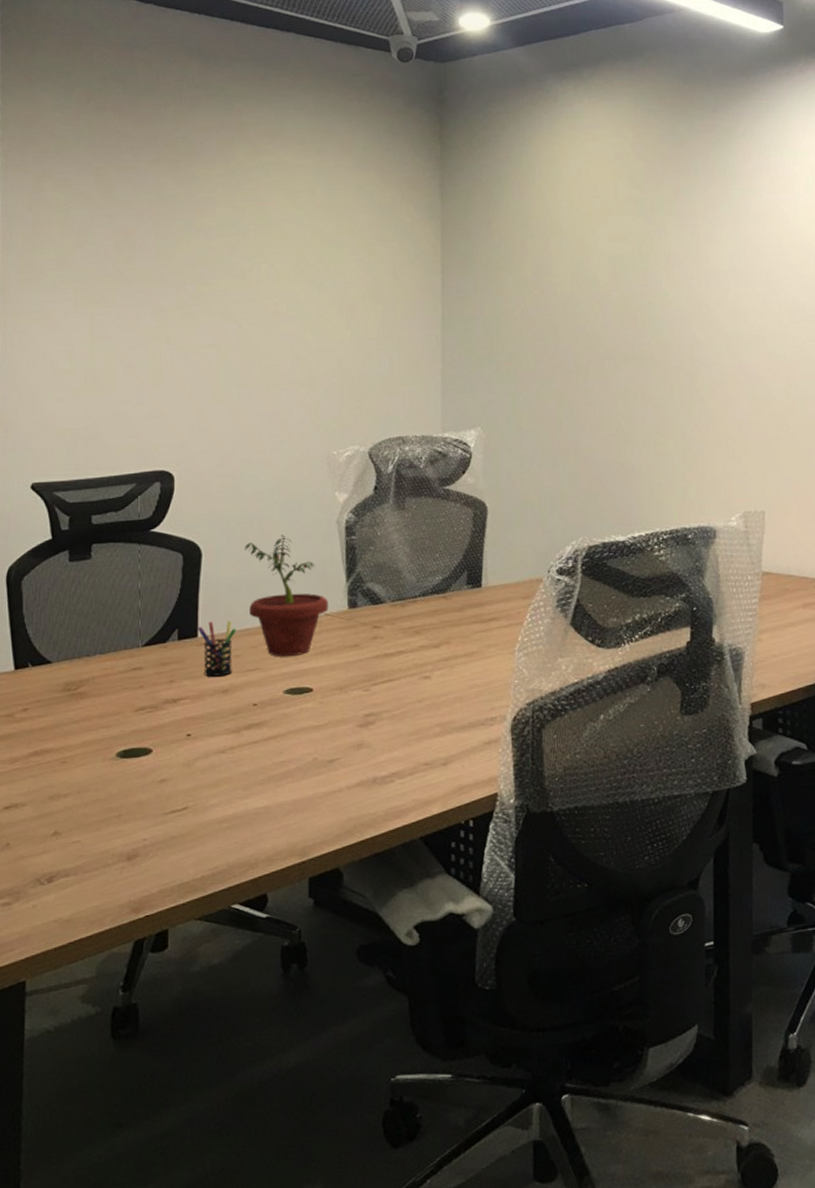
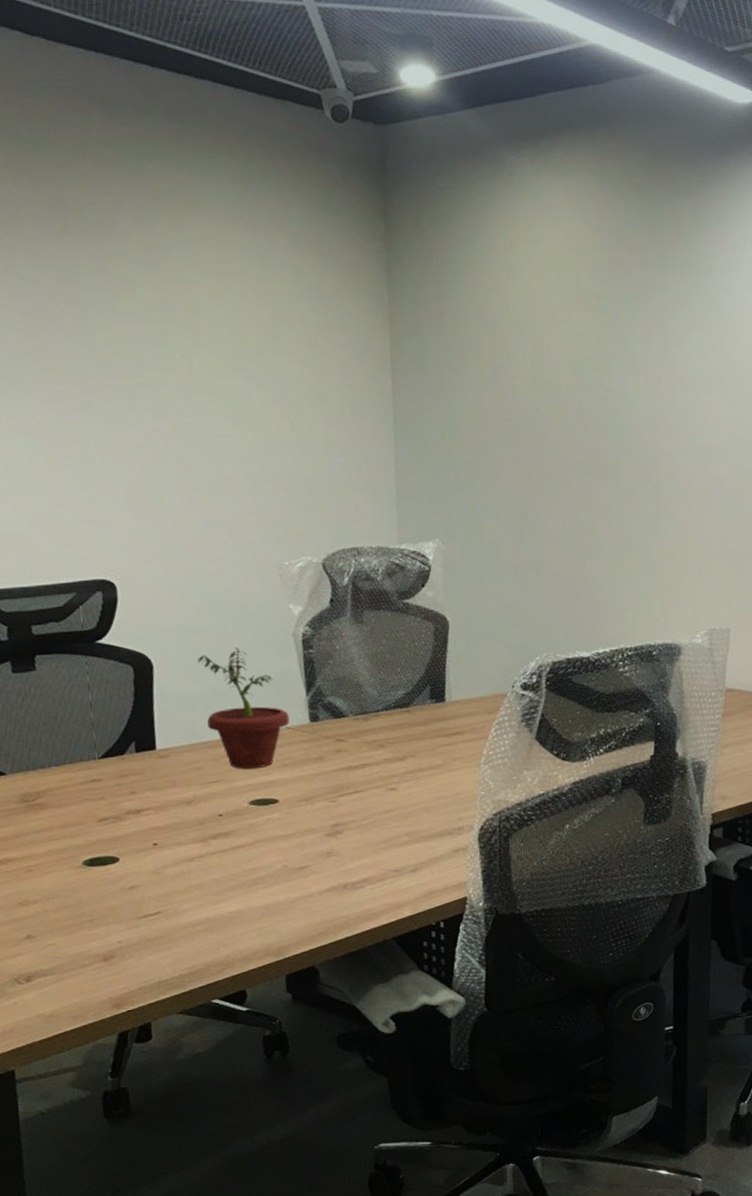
pen holder: present [198,621,237,677] -> none [155,733,196,788]

